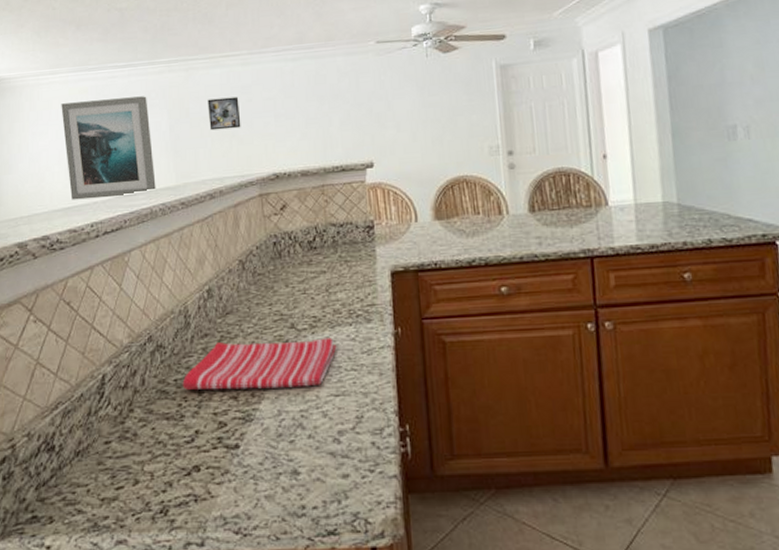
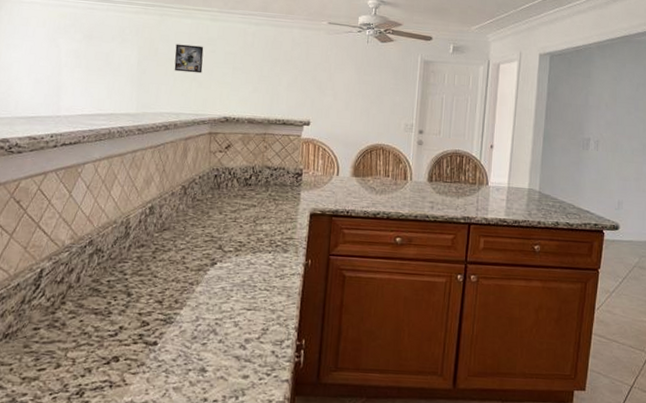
wall art: present [61,96,156,200] -> none [35,23,121,116]
dish towel: present [182,338,337,390] -> none [114,253,256,300]

